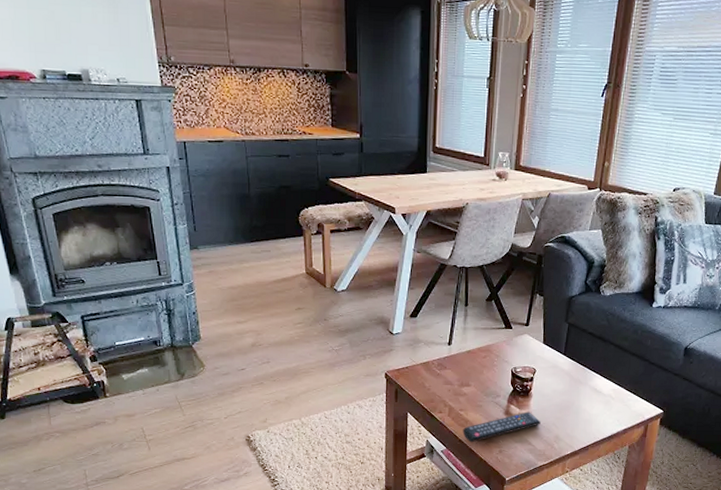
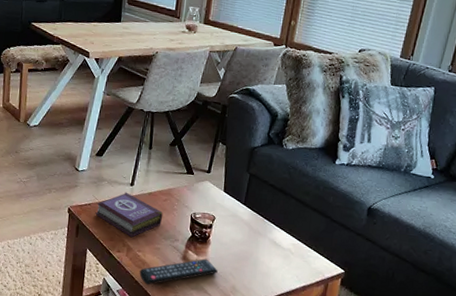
book: none [413,352,483,398] -> present [95,192,163,238]

